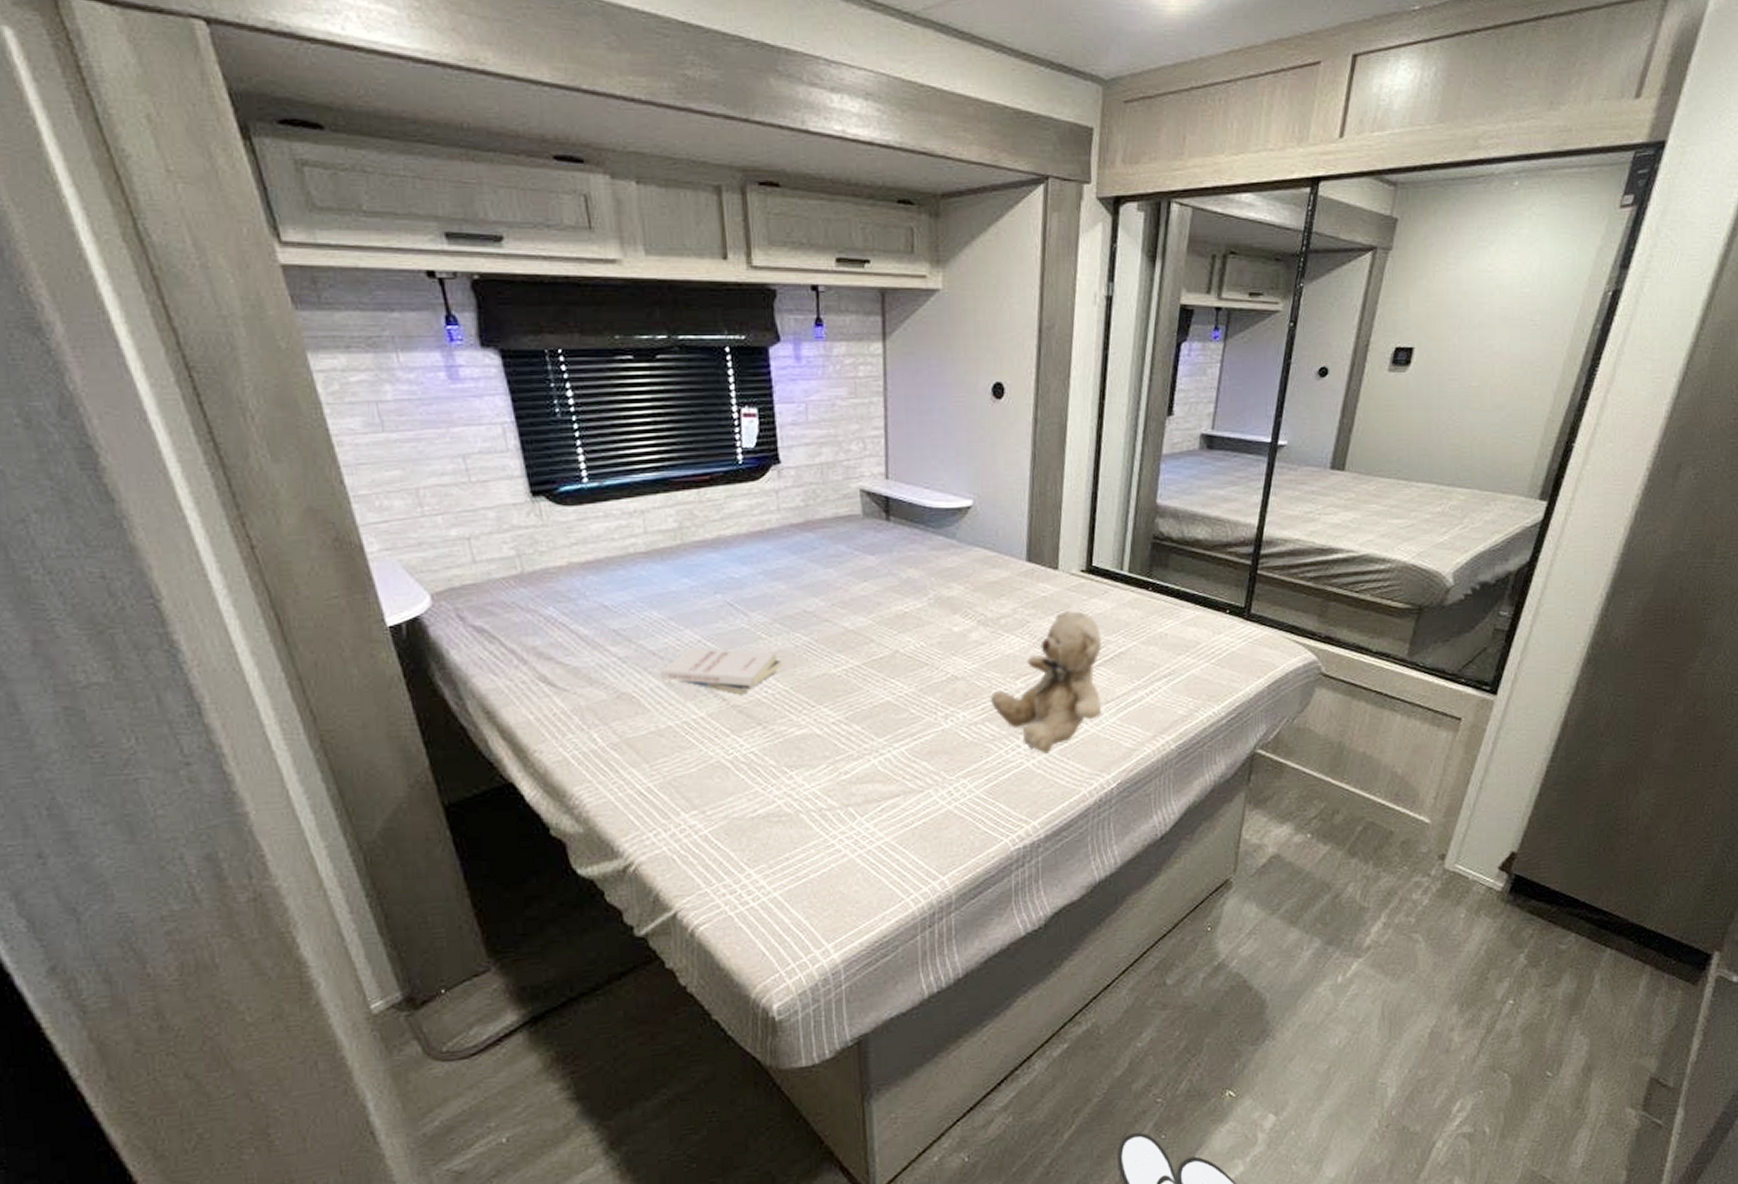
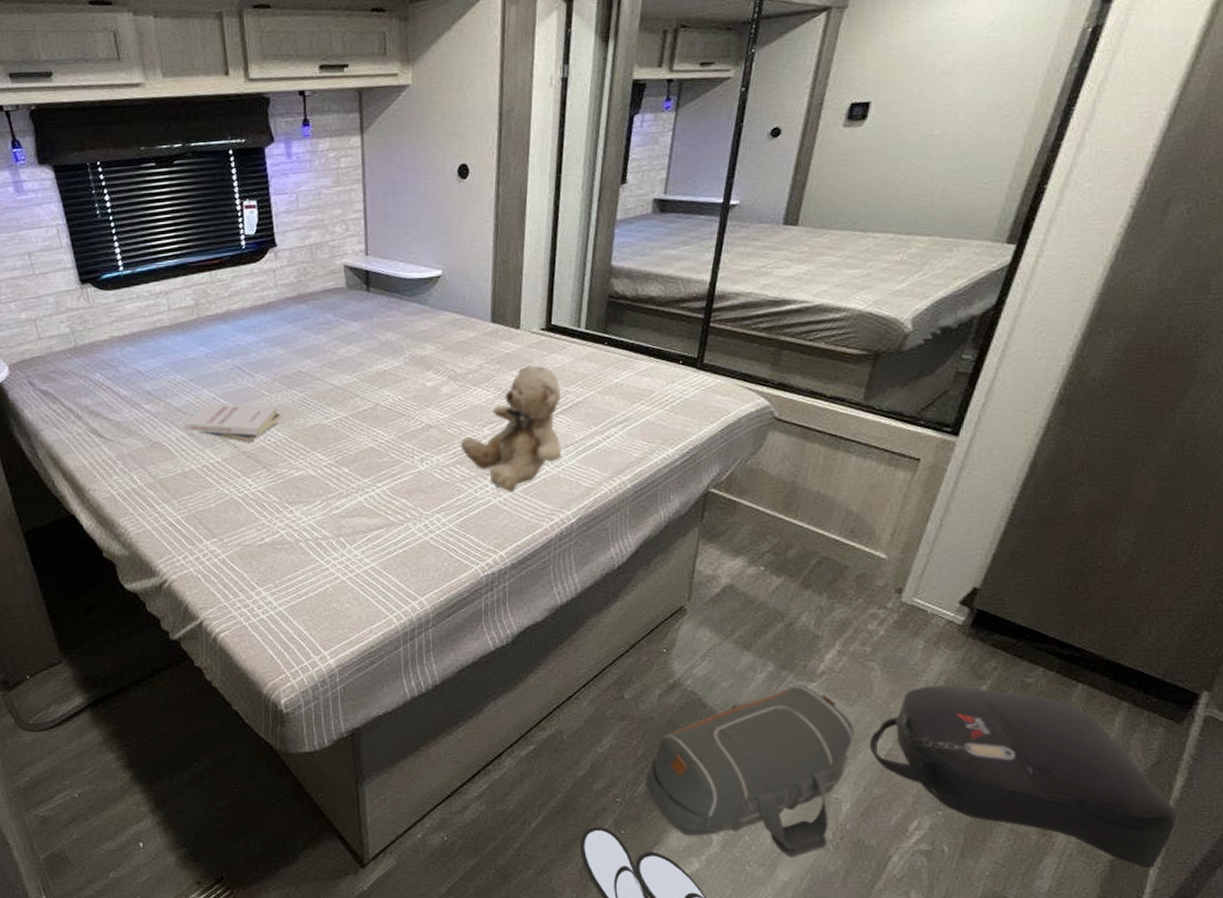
duffel bag: none [1188,960,1400,1150] -> present [645,684,854,856]
backpack: none [1414,955,1695,1135] -> present [869,685,1178,869]

